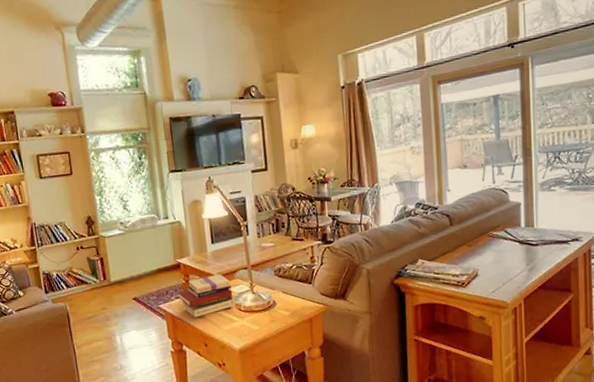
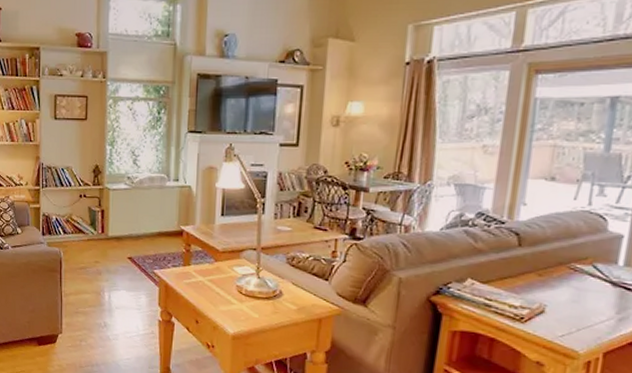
books: present [177,274,236,318] -> none [175,249,237,291]

